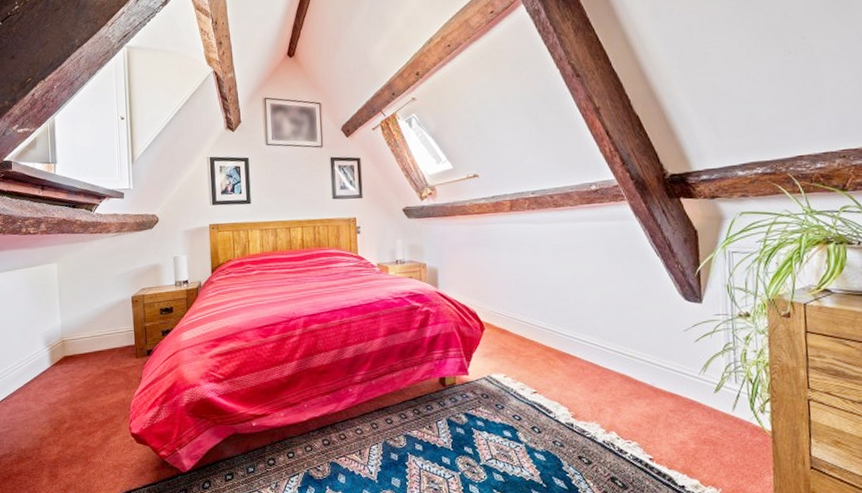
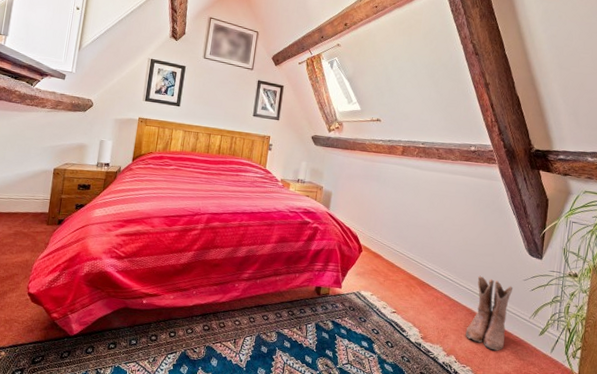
boots: none [623,334,674,419] -> present [465,275,512,351]

